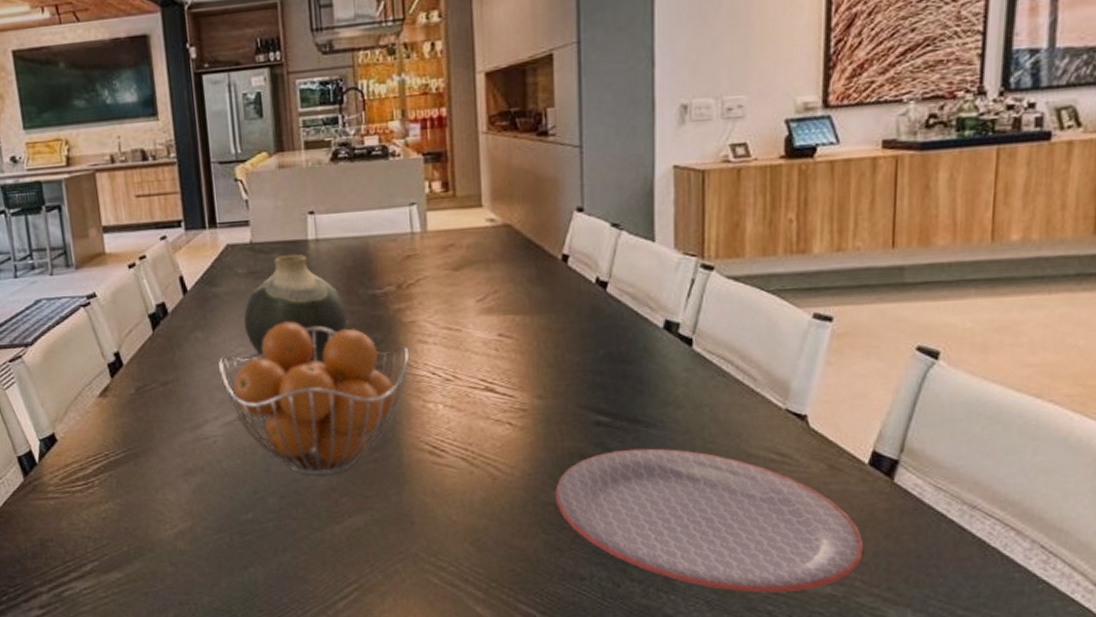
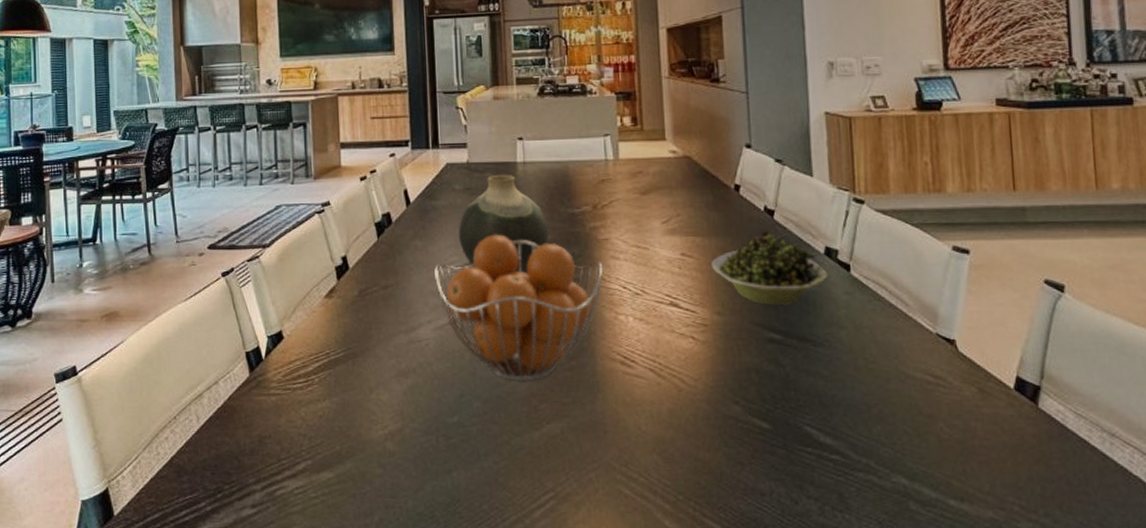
bowl: none [533,305,666,386] -> present [712,231,828,305]
plate: present [555,448,864,593] -> none [735,366,1019,515]

